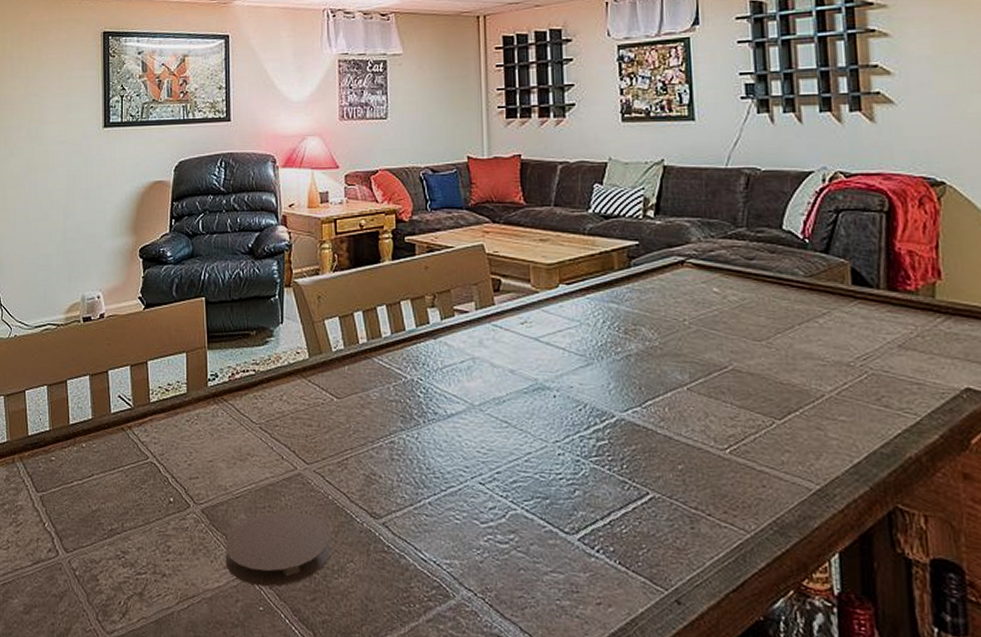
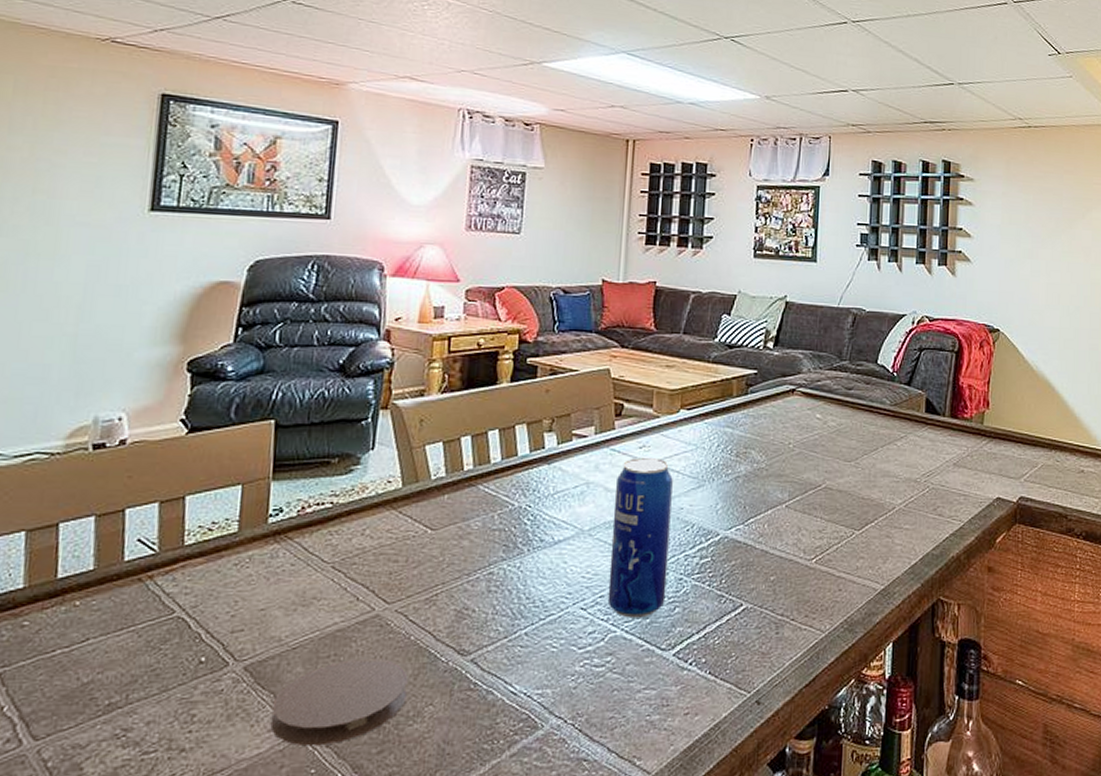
beverage can: none [500,333,564,498] -> present [607,457,673,618]

